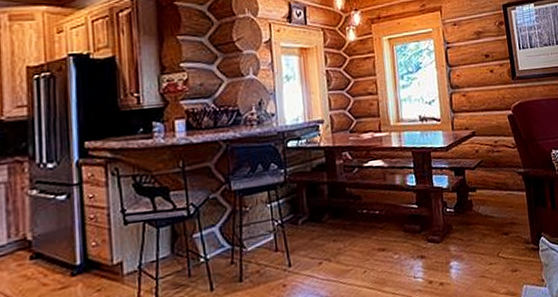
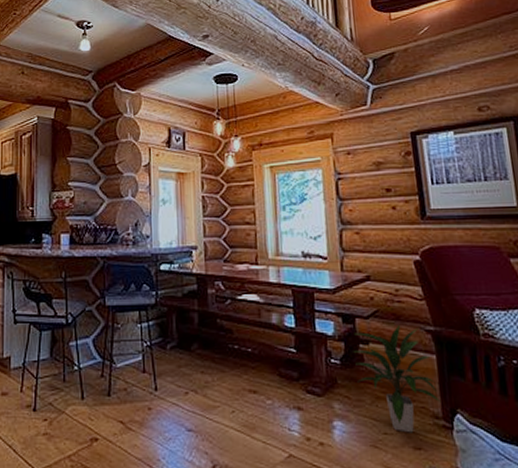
indoor plant: none [464,171,530,260] -> present [354,325,441,433]

